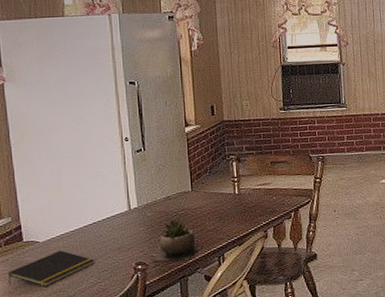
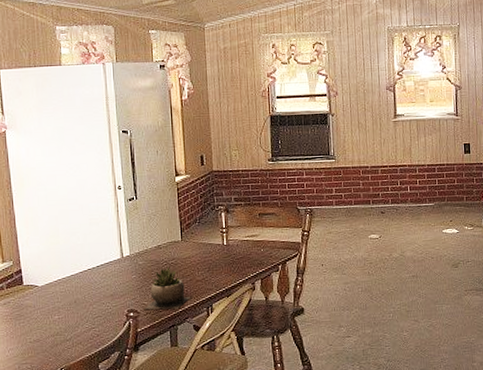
notepad: present [8,251,95,287] -> none [9,295,90,330]

